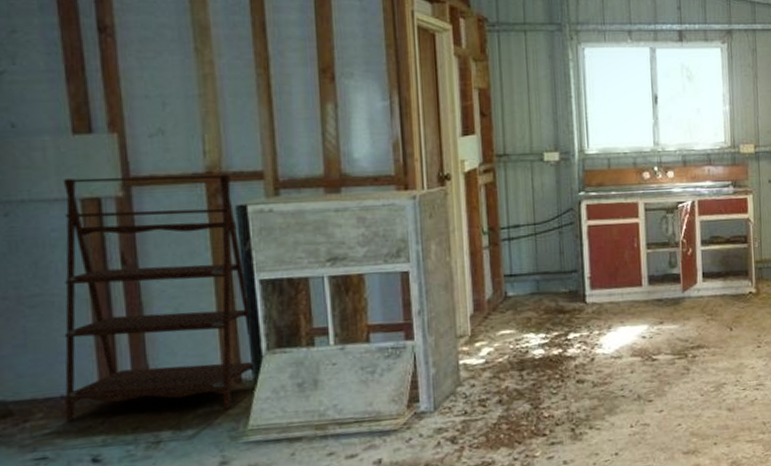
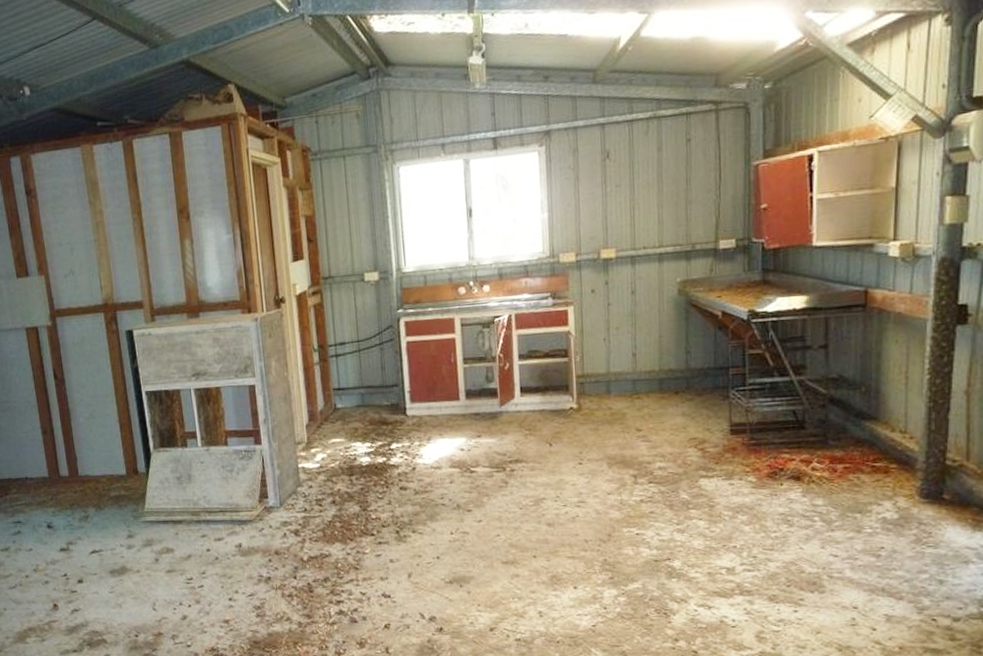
shelving unit: present [62,174,255,421] -> none [14,304,146,496]

